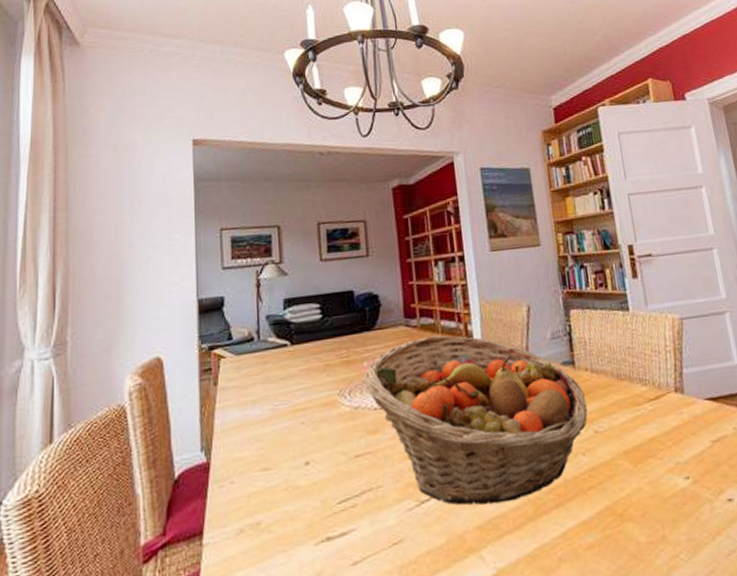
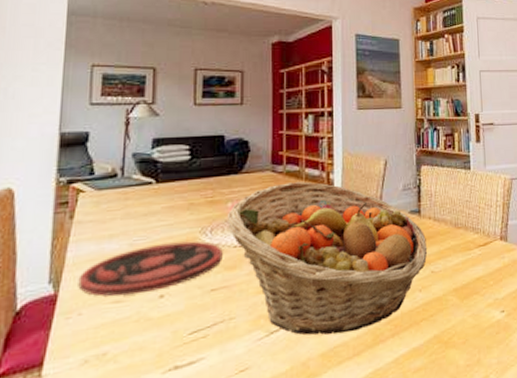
plate: none [227,404,364,464] -> present [78,241,223,297]

